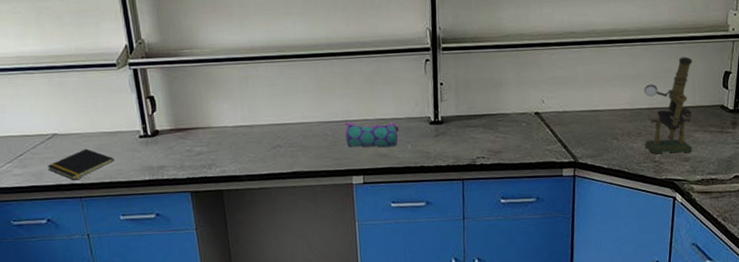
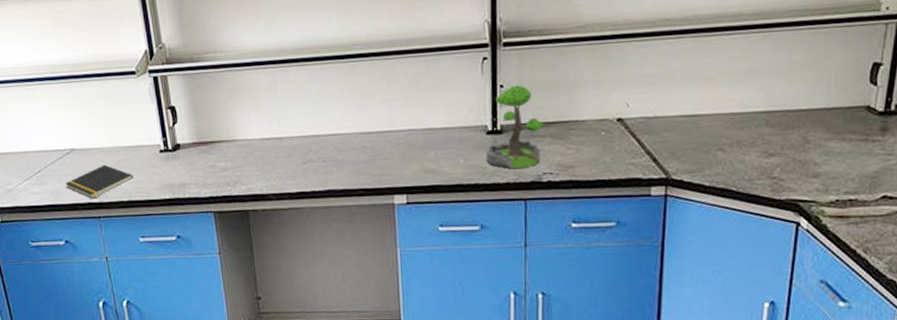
pencil case: present [344,121,399,148] -> none [386,131,449,162]
plant: none [429,83,477,154] -> present [485,85,544,169]
microscope: present [643,57,693,154] -> none [760,45,829,169]

